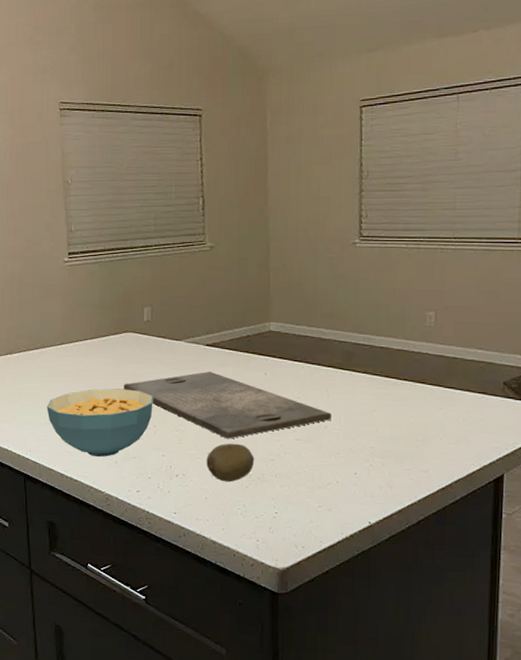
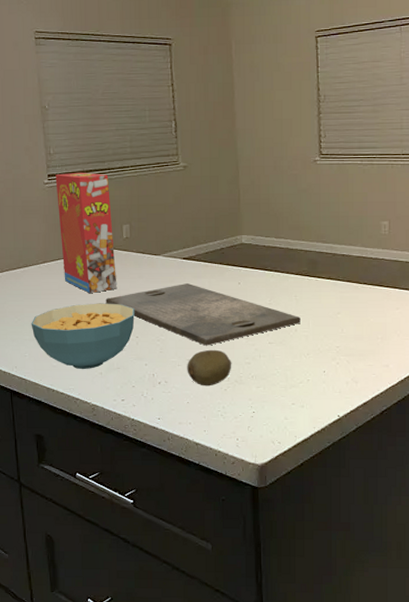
cereal box: none [76,250,136,378] -> present [55,172,117,293]

